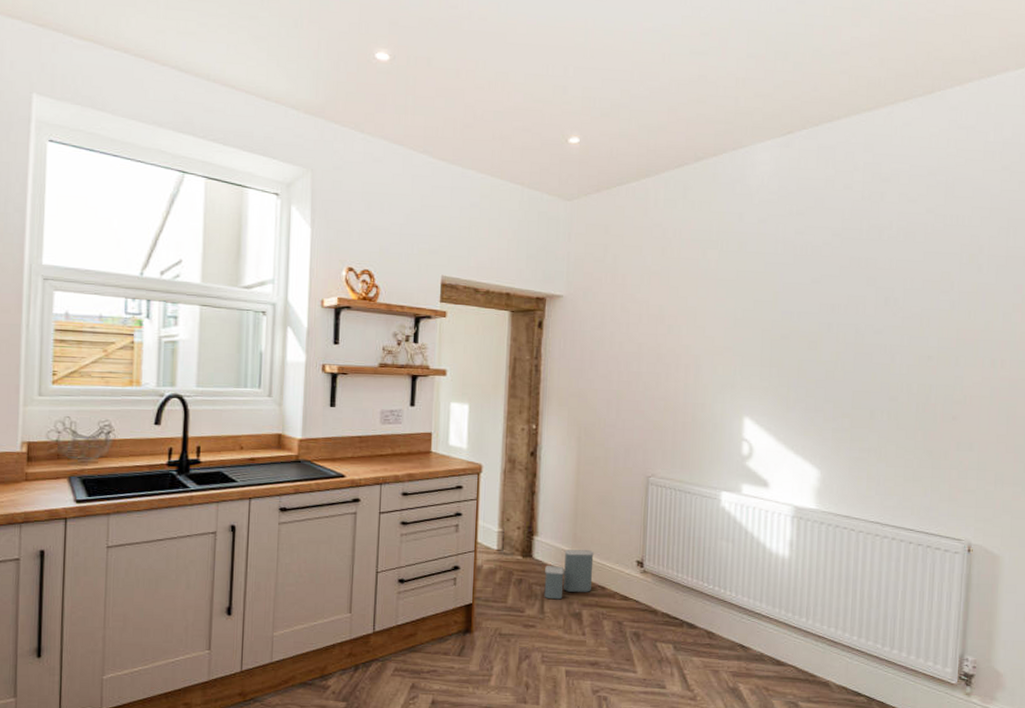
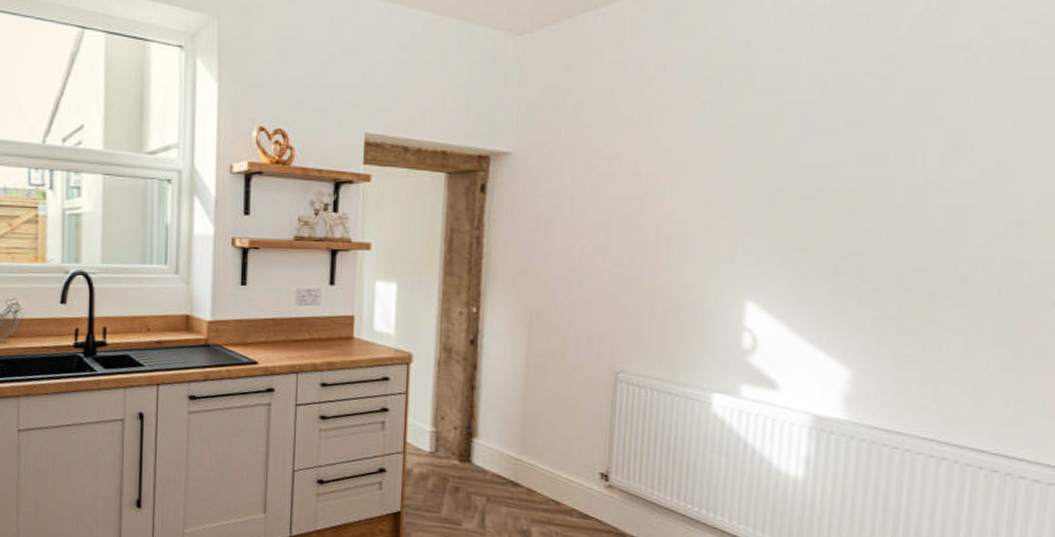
laundry hamper: present [544,549,594,600] -> none [485,455,547,514]

